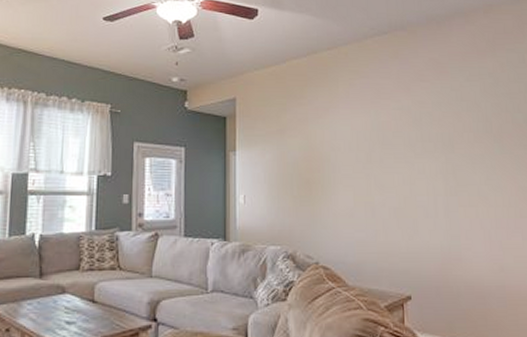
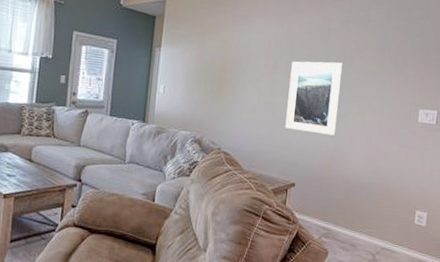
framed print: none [386,149,449,234] -> present [285,61,343,136]

